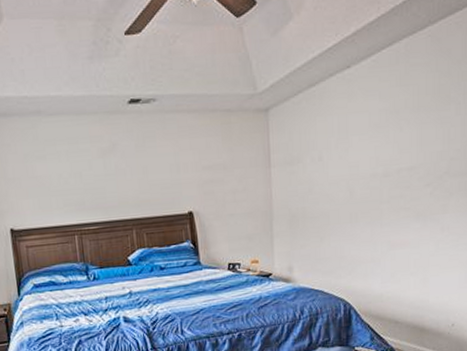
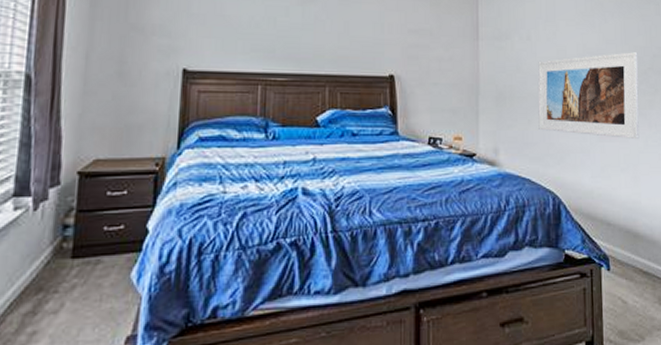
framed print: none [329,158,434,246] -> present [537,52,640,140]

